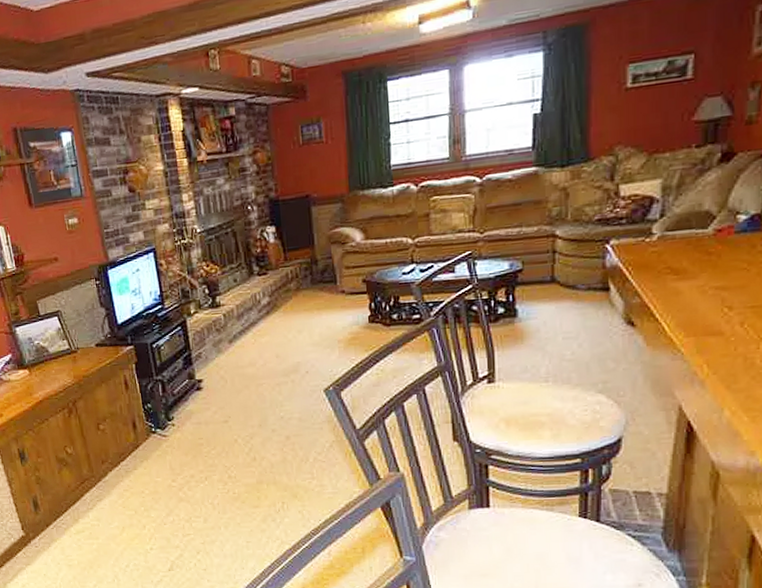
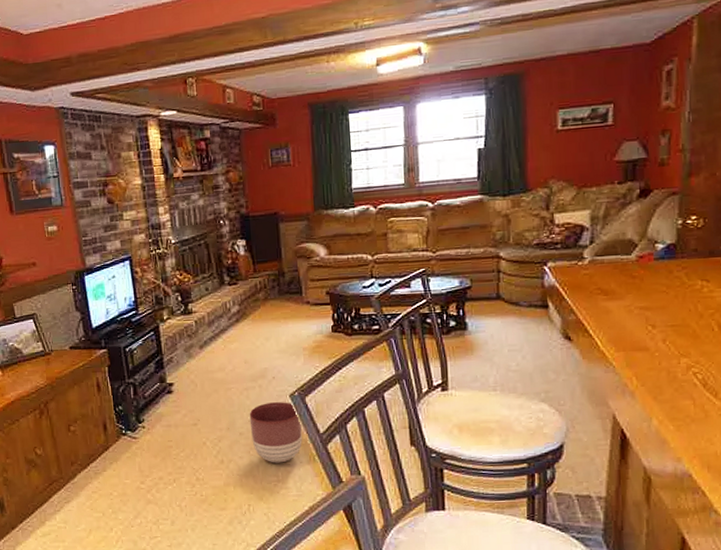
planter: none [281,397,338,460] -> present [249,402,303,463]

